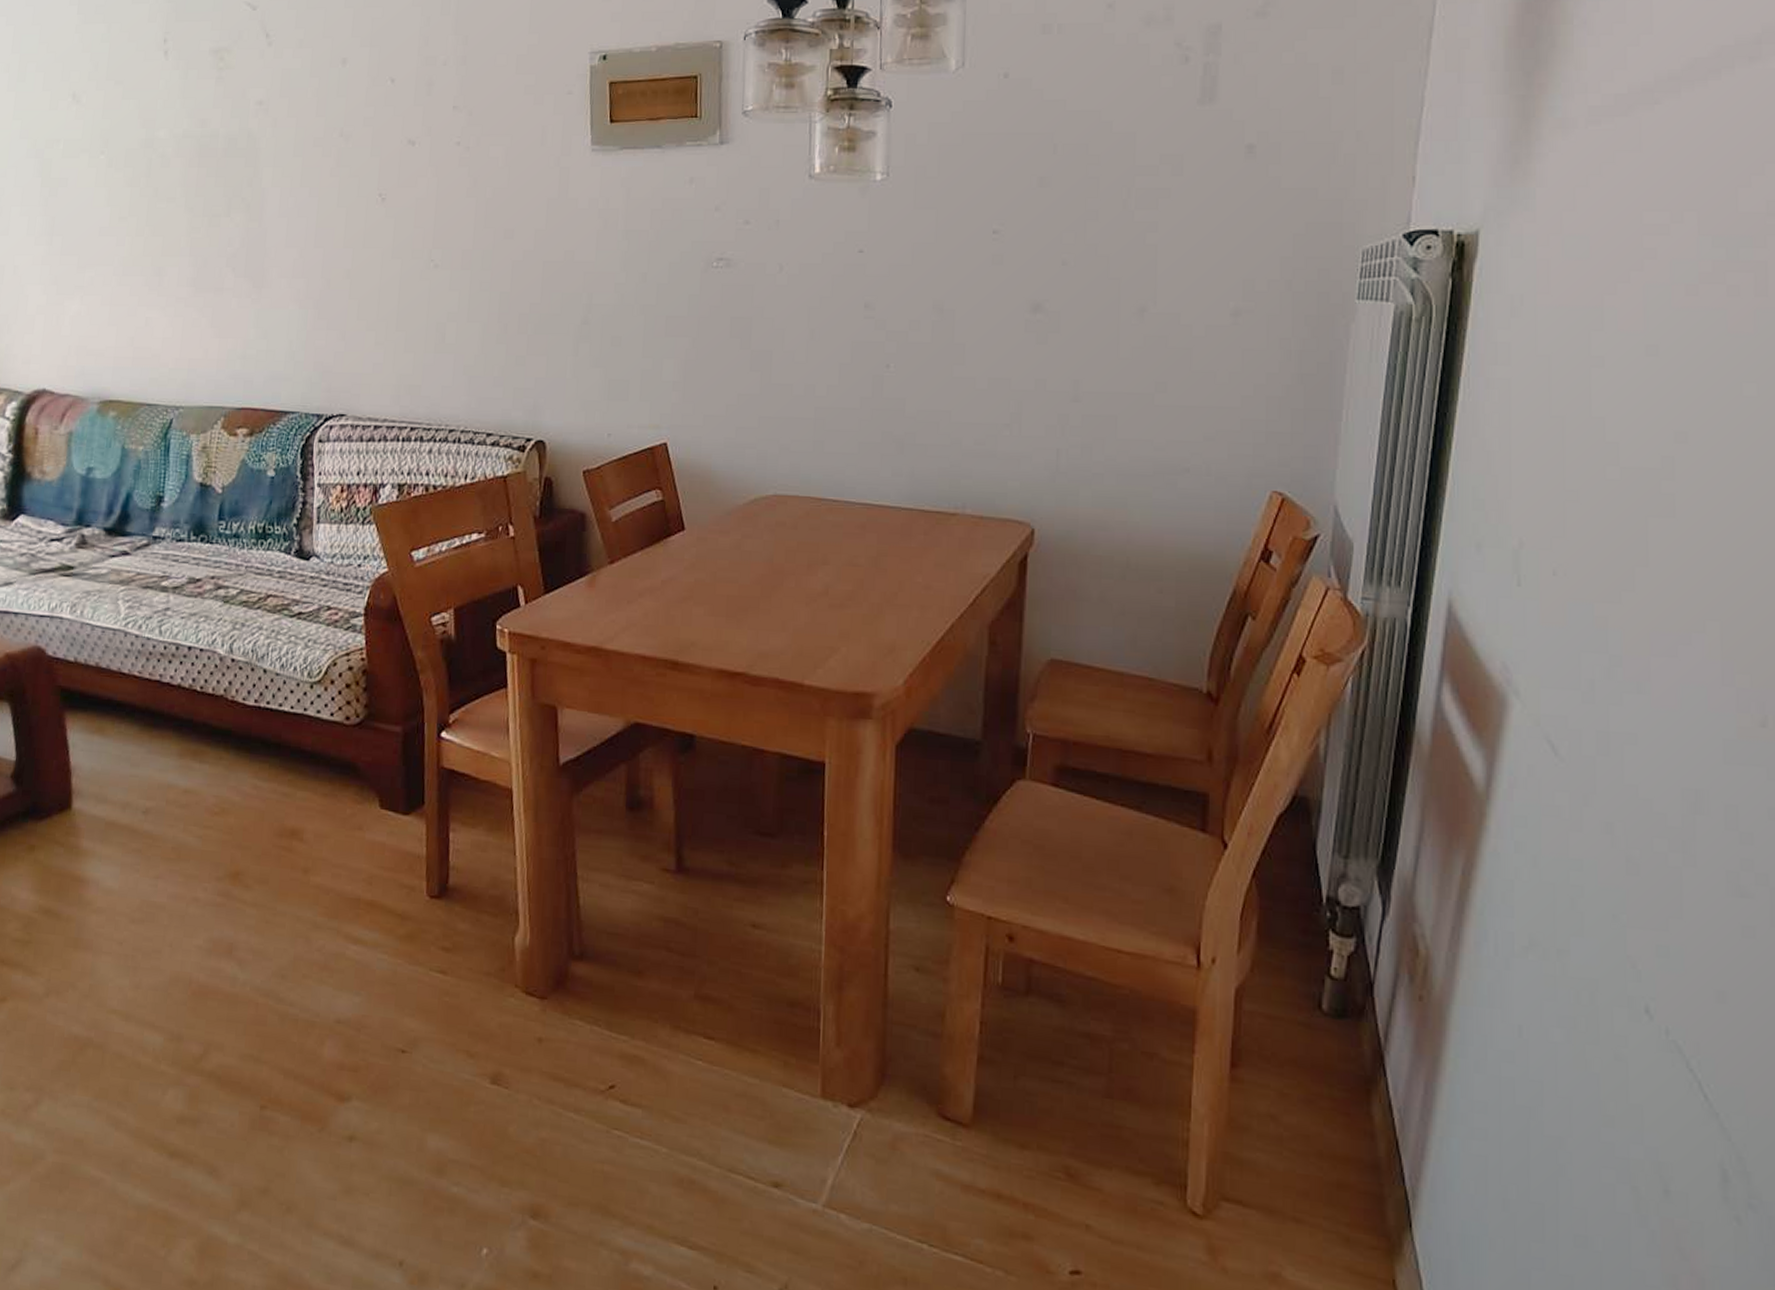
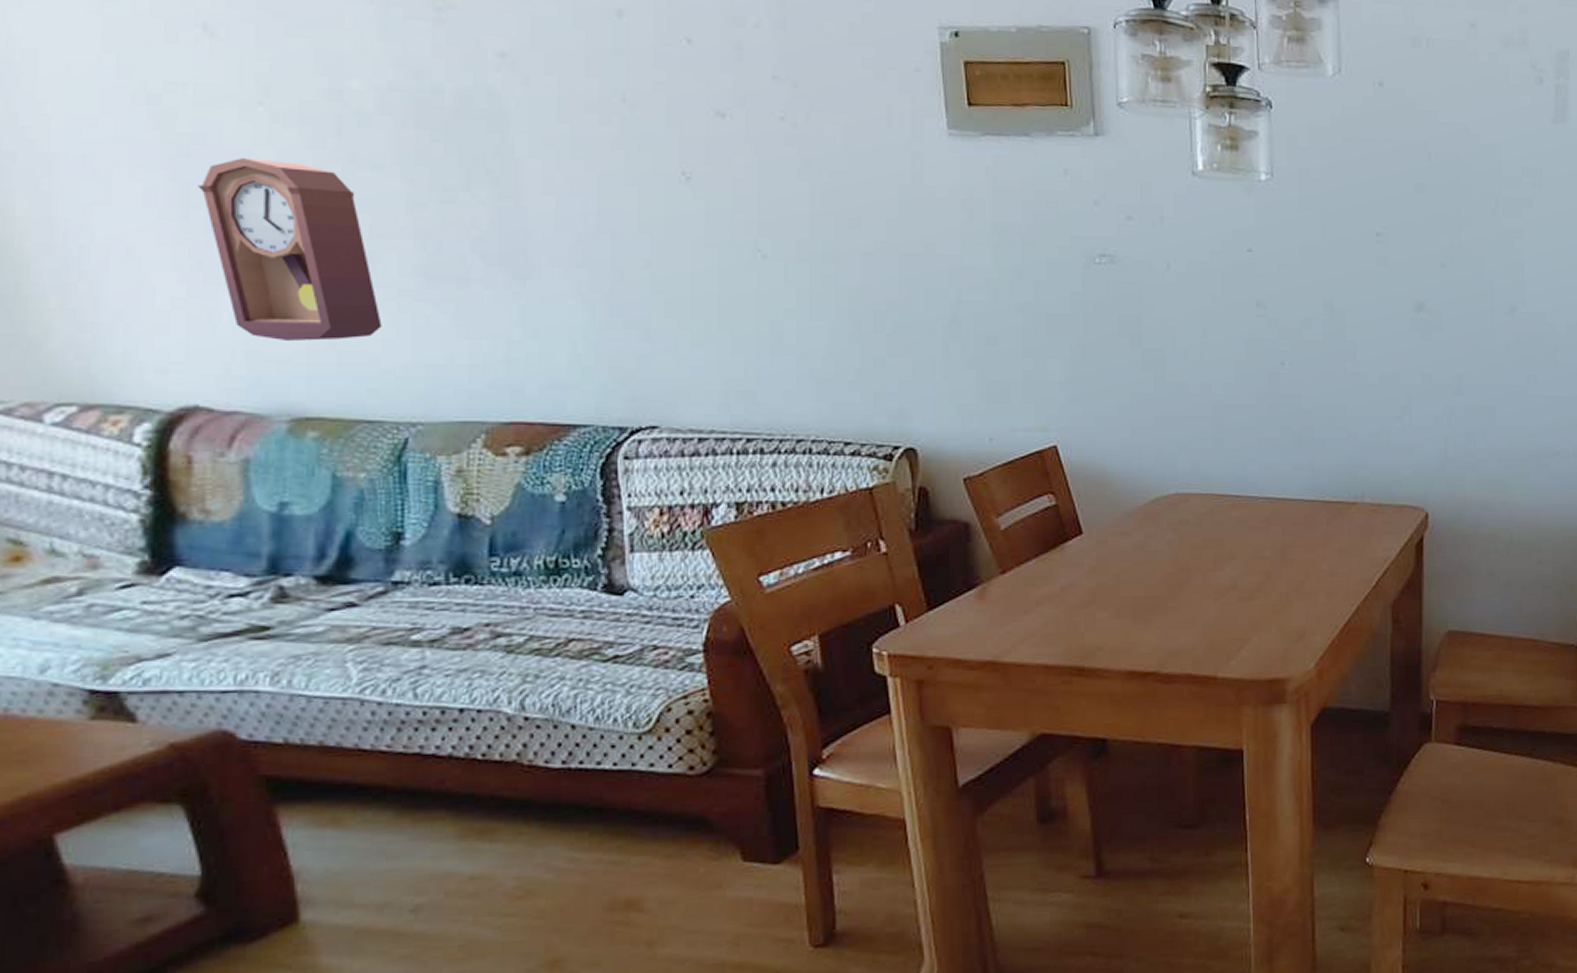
pendulum clock: none [59,196,164,340] -> present [198,158,382,342]

